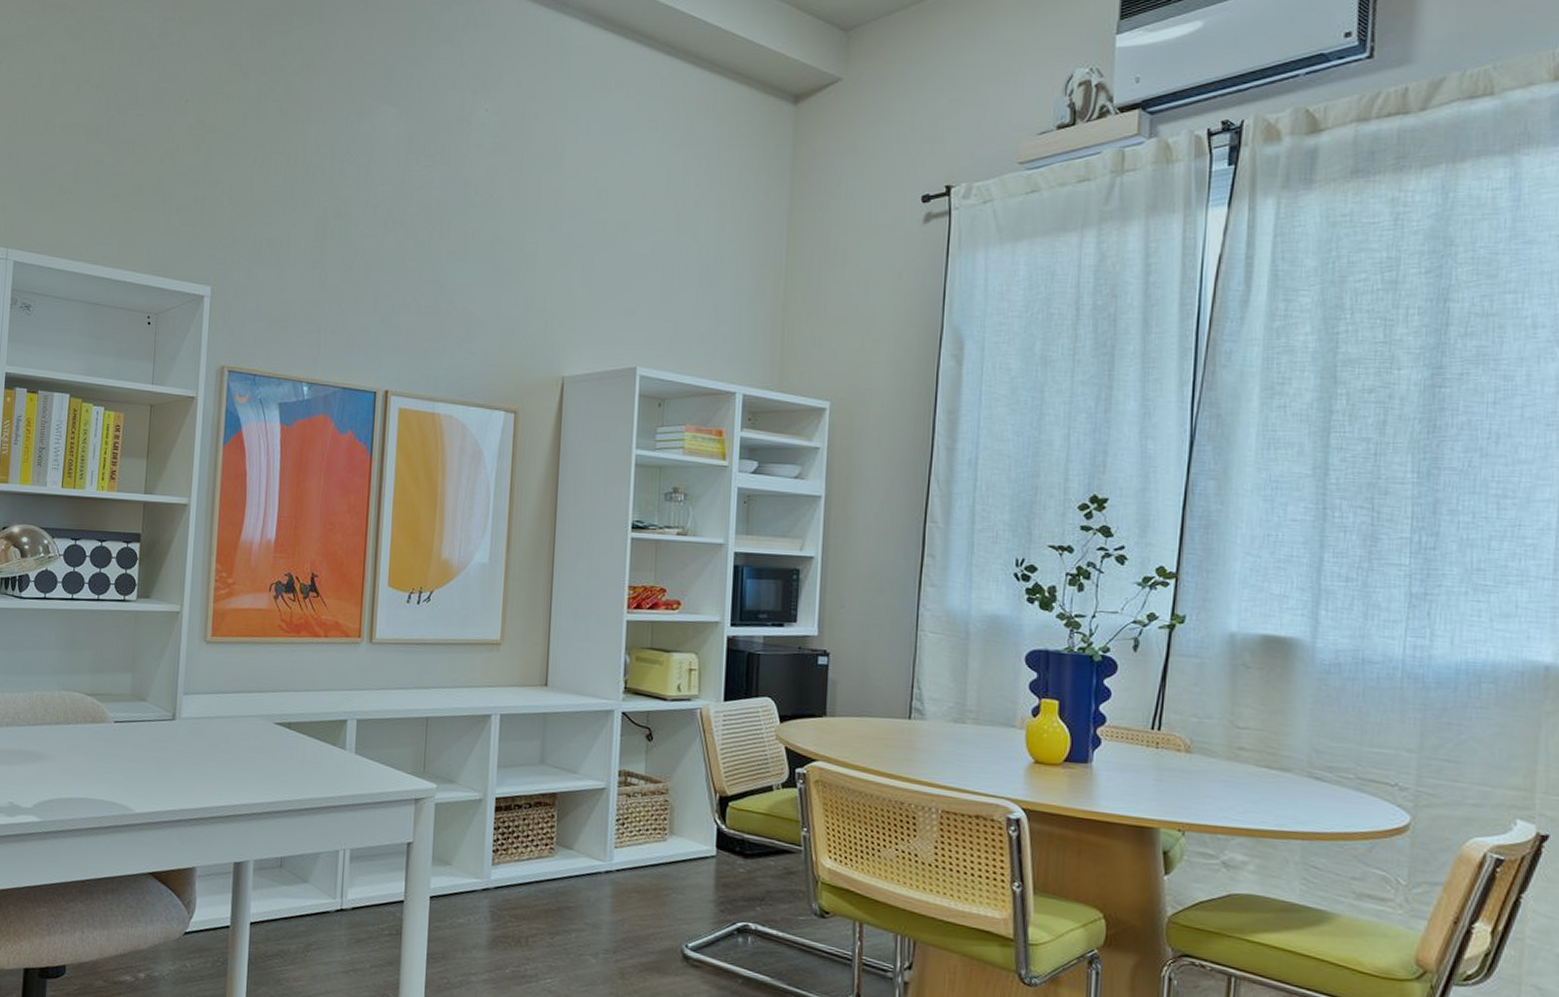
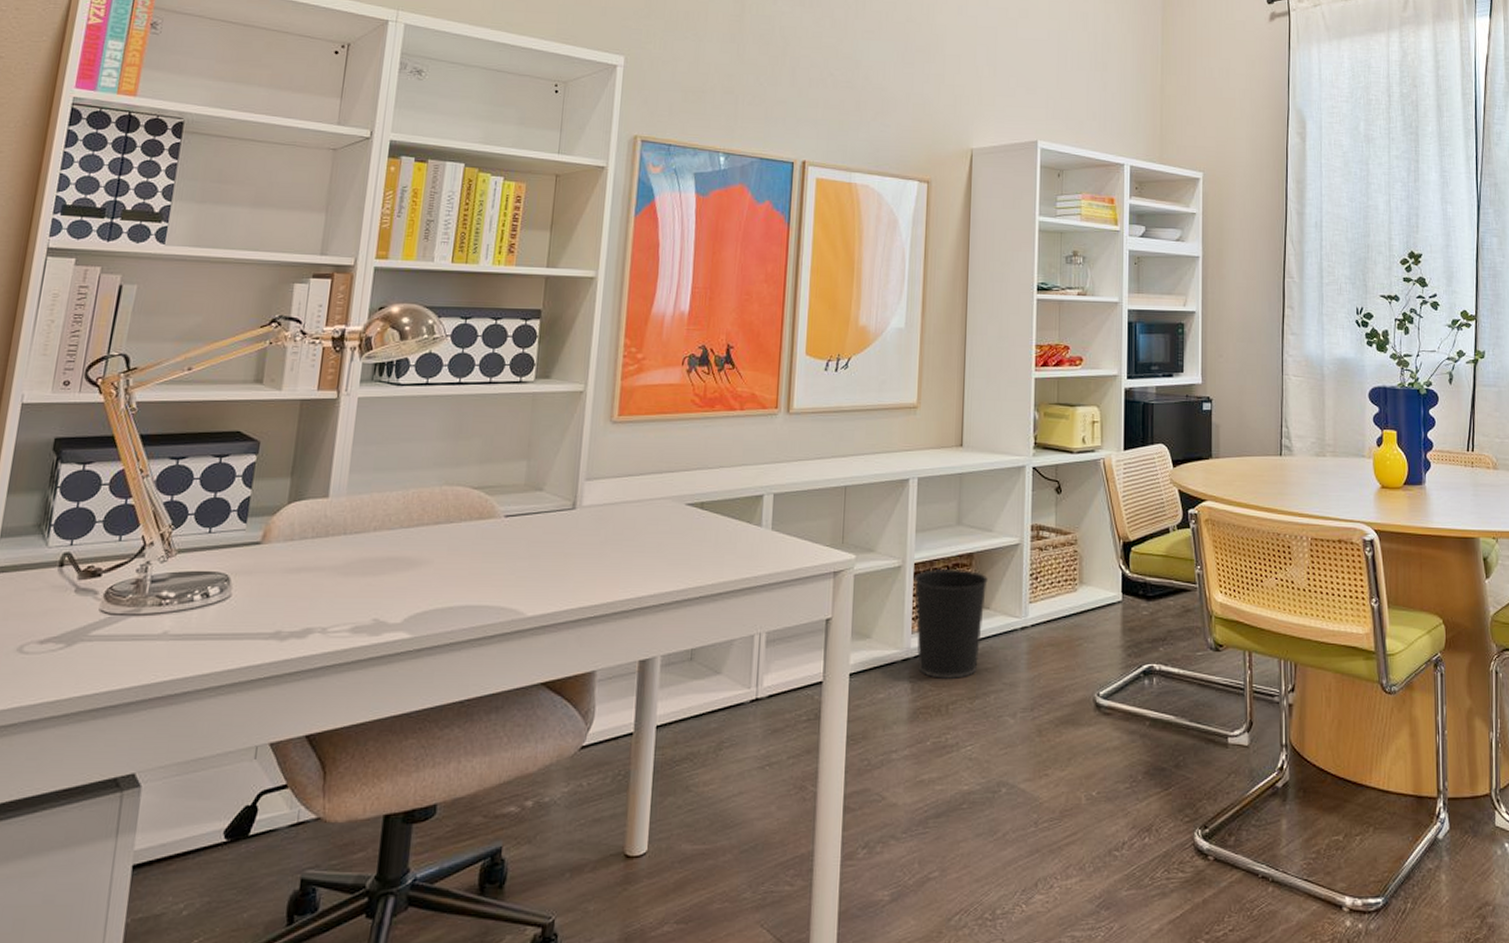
wastebasket: none [495,805,571,914] -> present [914,569,988,680]

